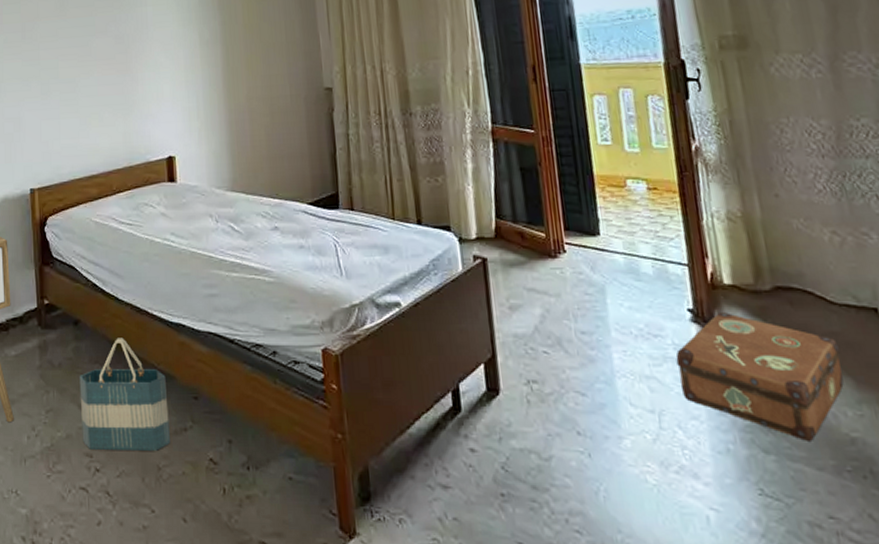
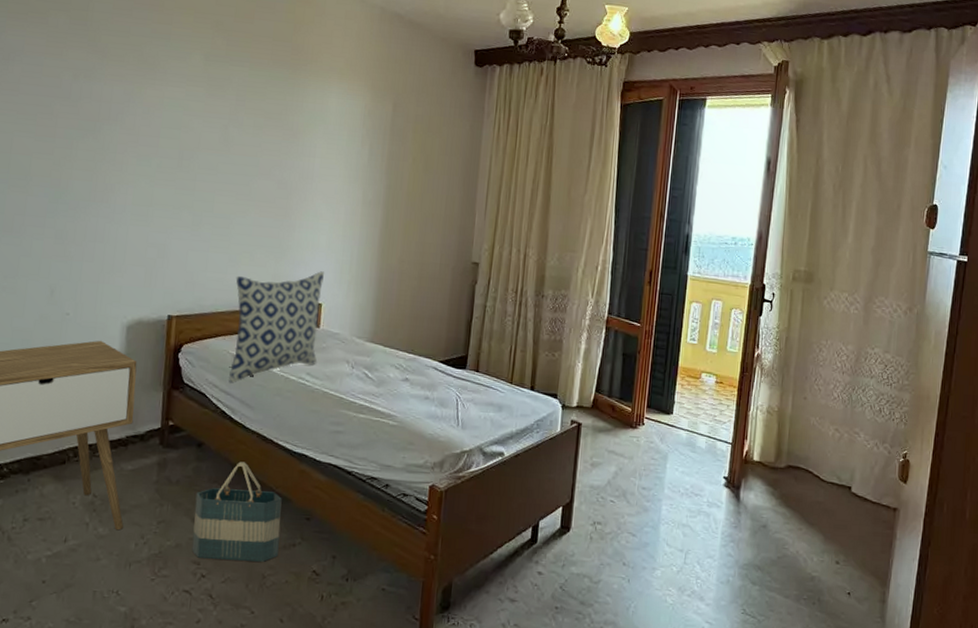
pillow: none [88,122,180,253] -> present [228,271,324,383]
suitcase: present [675,313,844,441] -> none [706,481,819,577]

